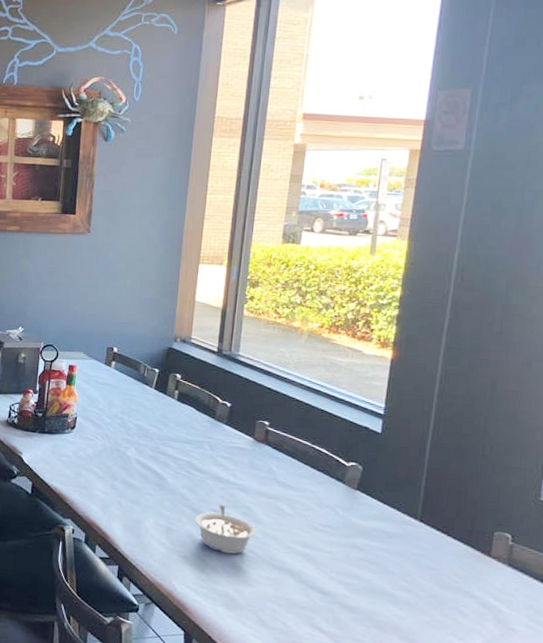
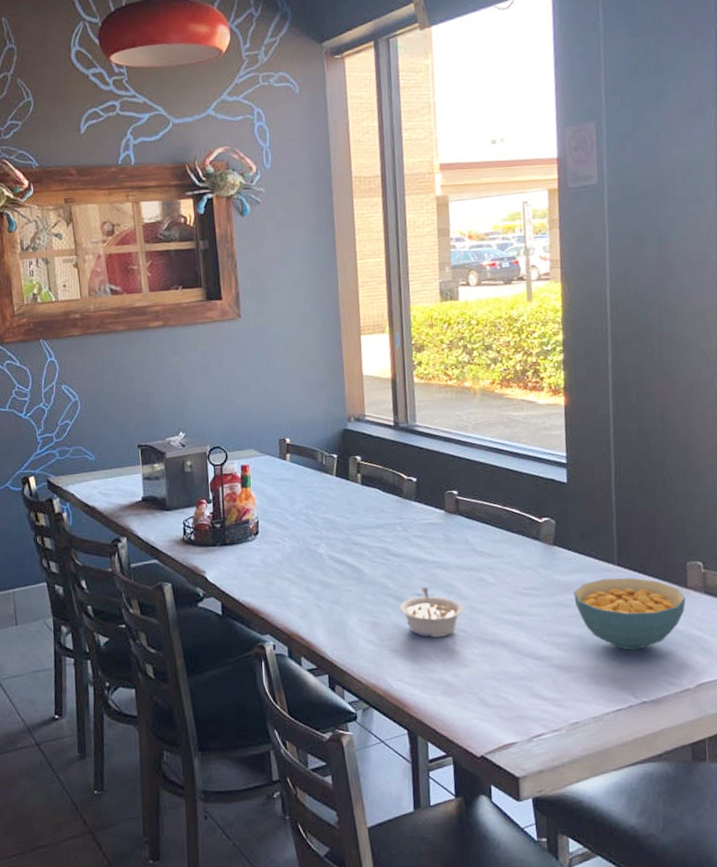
cereal bowl: none [369,530,487,606] -> present [573,577,686,651]

